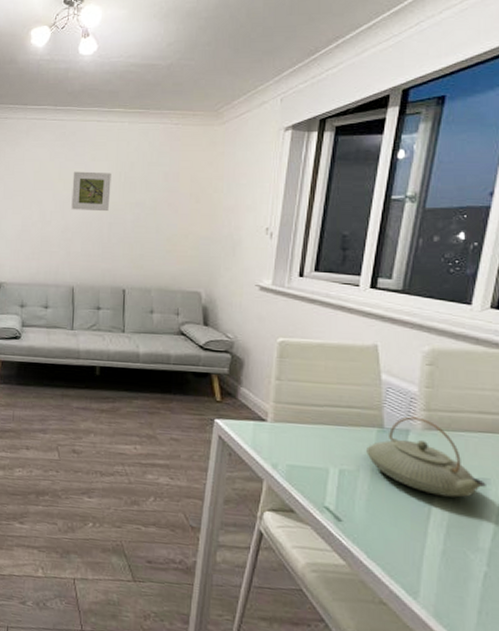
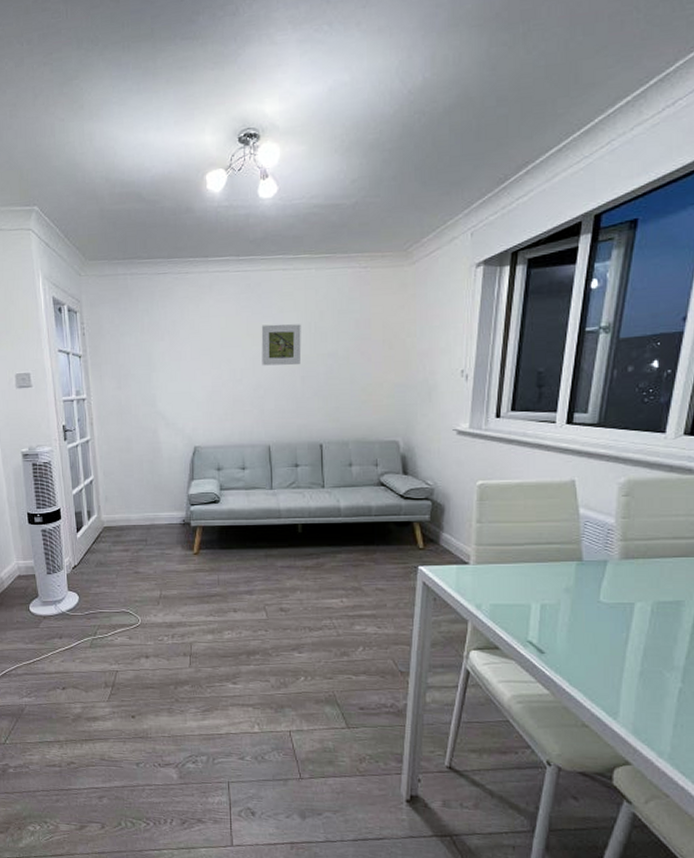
teapot: present [366,416,486,498] -> none [566,548,681,621]

